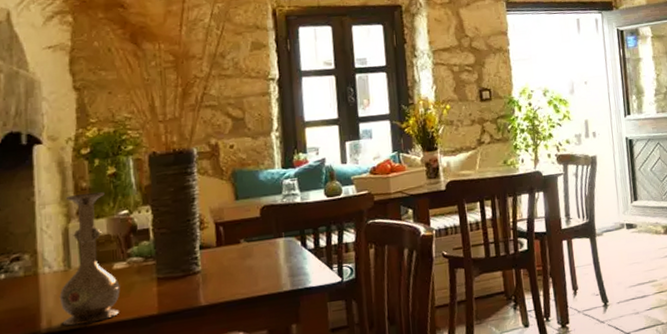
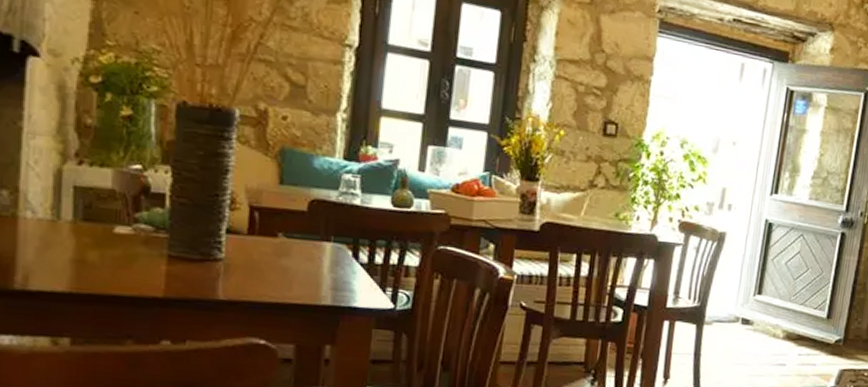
vase: present [59,192,120,326] -> none [41,130,120,291]

